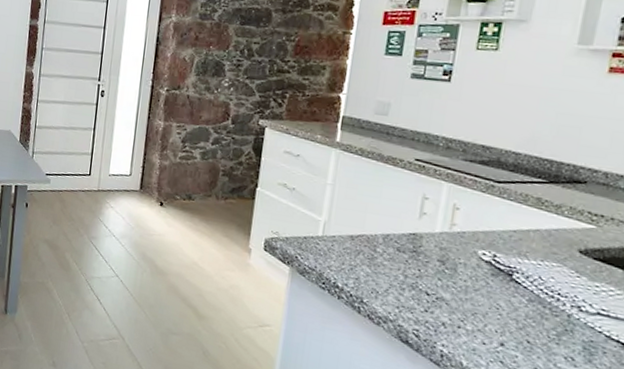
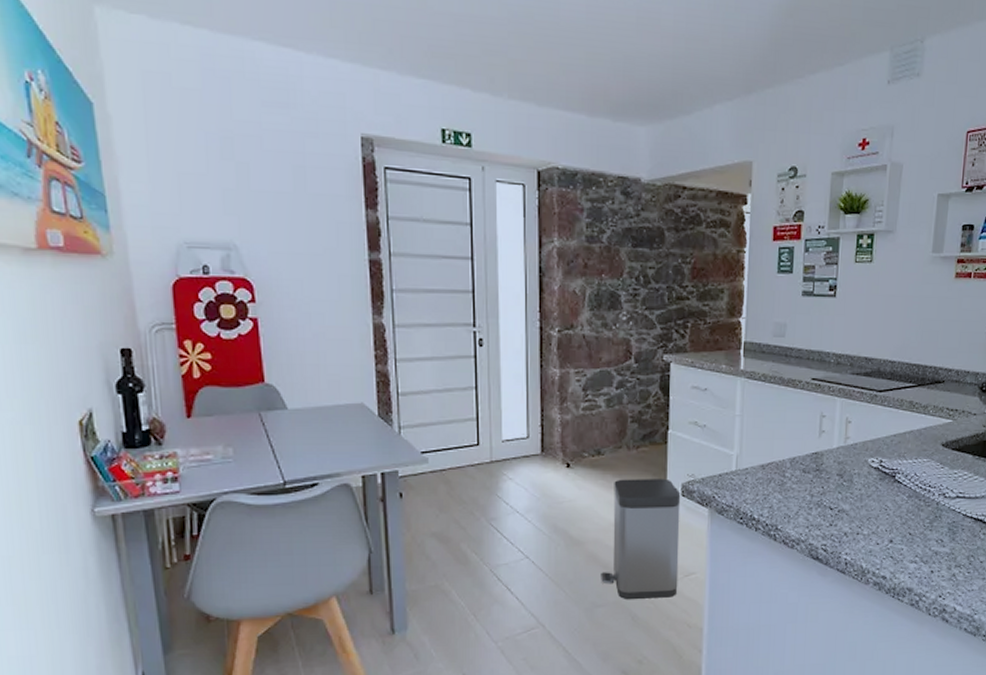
pedal bin: none [178,224,263,343] -> present [601,478,681,599]

